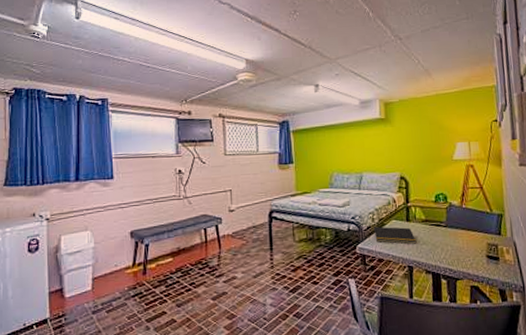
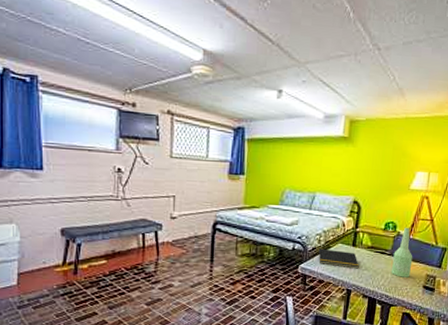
bottle: none [449,197,471,249] -> present [391,227,413,278]

